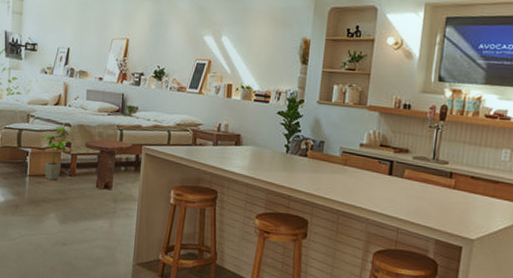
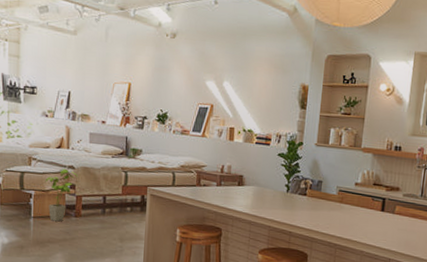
side table: present [84,139,133,191] -> none [89,181,138,230]

